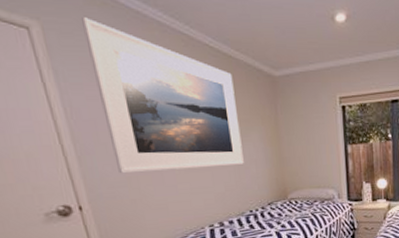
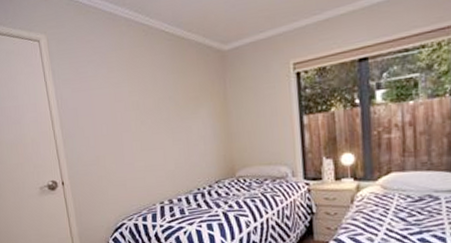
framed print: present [80,17,244,174] -> none [71,25,193,154]

